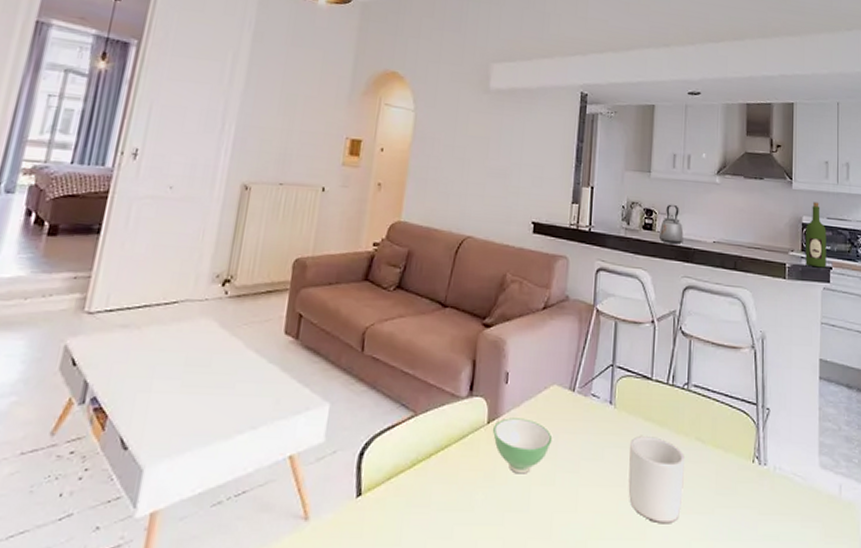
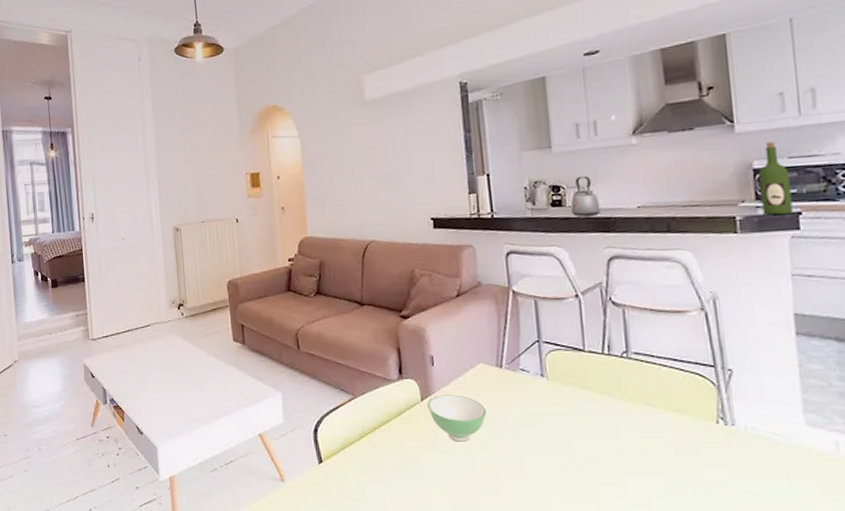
mug: present [628,435,686,524] -> none [568,403,637,483]

